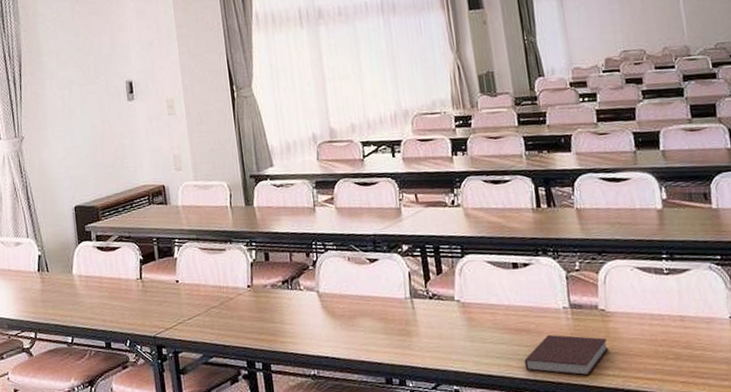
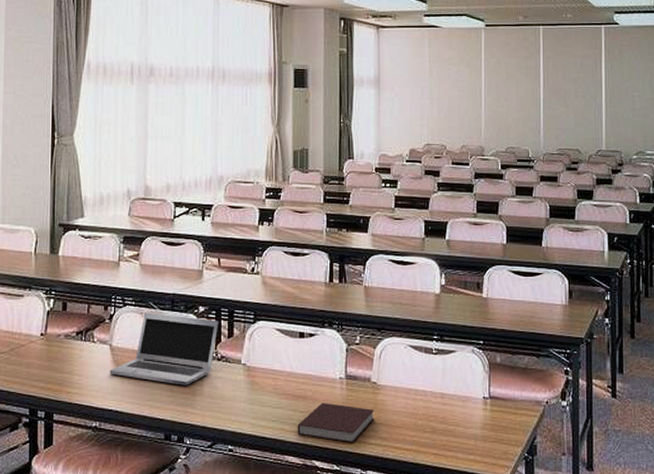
laptop: none [320,255,426,327] -> present [109,312,219,386]

